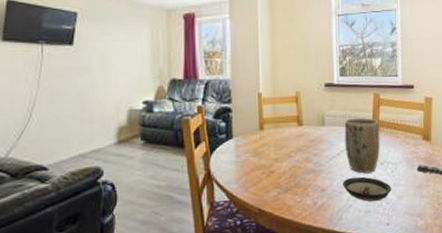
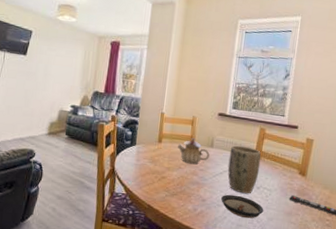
teapot: none [284,117,322,150] -> present [178,137,210,165]

